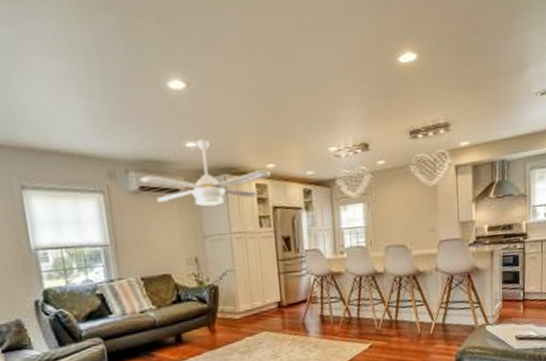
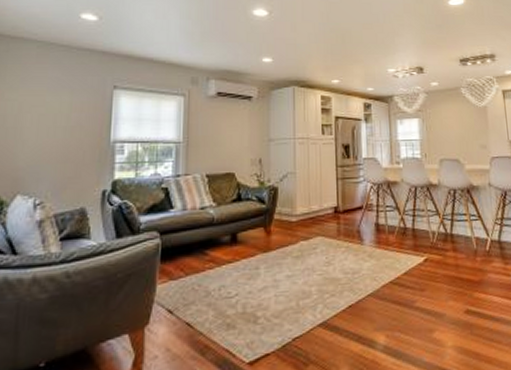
ceiling fan: present [139,138,270,207] -> none [218,56,335,113]

